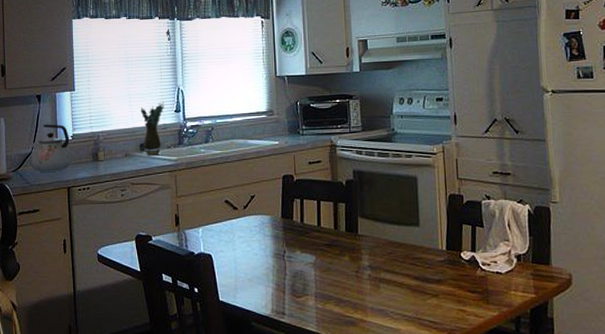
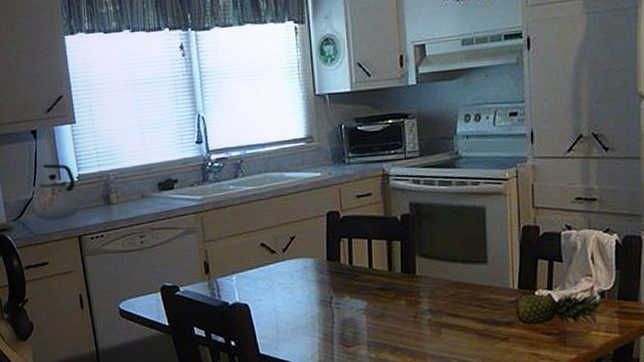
vase: present [140,102,164,157] -> none [155,132,184,197]
fruit: none [444,255,520,285] -> present [515,291,603,325]

